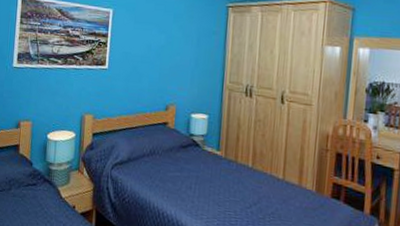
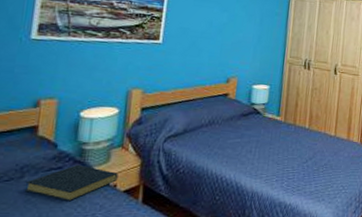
hardback book: none [12,183,76,217] -> present [24,164,119,202]

